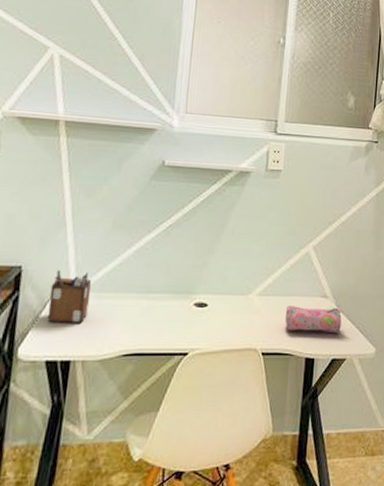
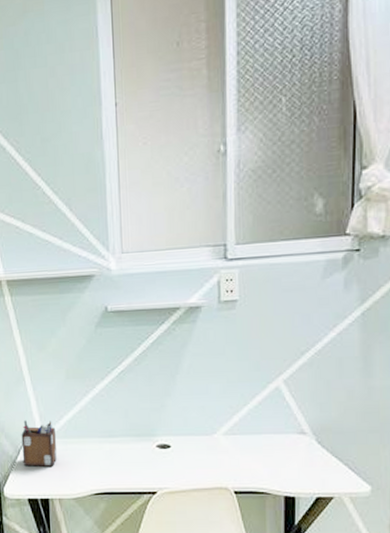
pencil case: present [285,306,343,333] -> none [257,444,326,471]

